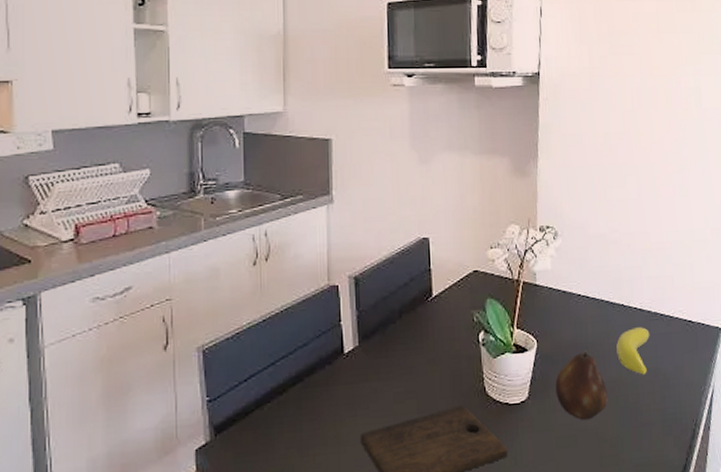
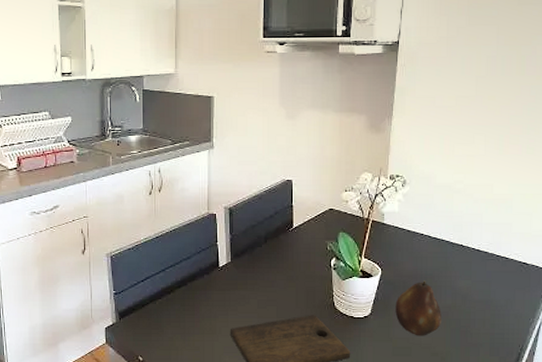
banana: present [616,327,650,375] -> none [453,265,485,304]

